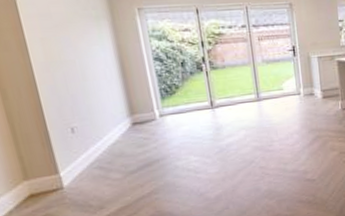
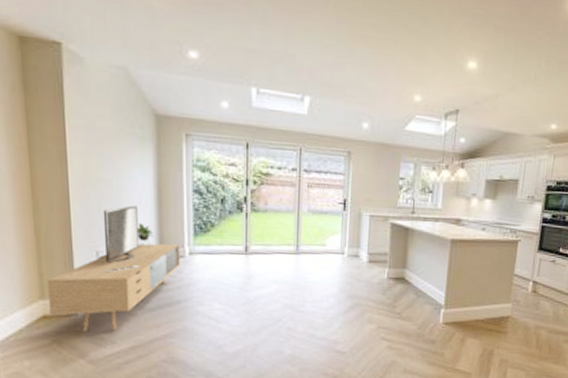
media console: none [28,80,153,204] -> present [48,205,180,333]

